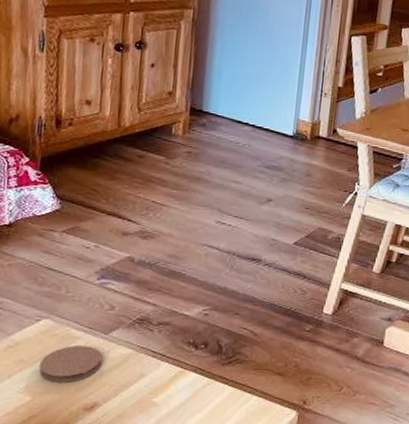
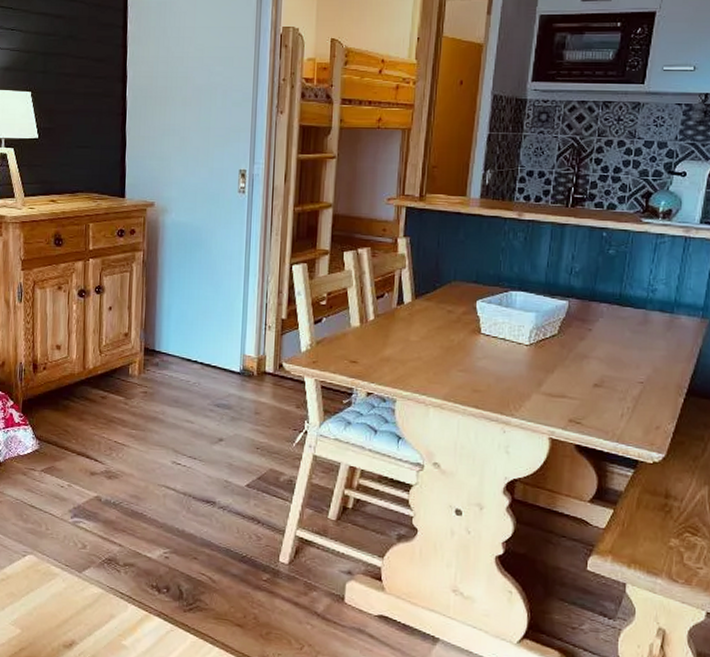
coaster: present [38,346,103,383] -> none [26,582,78,619]

